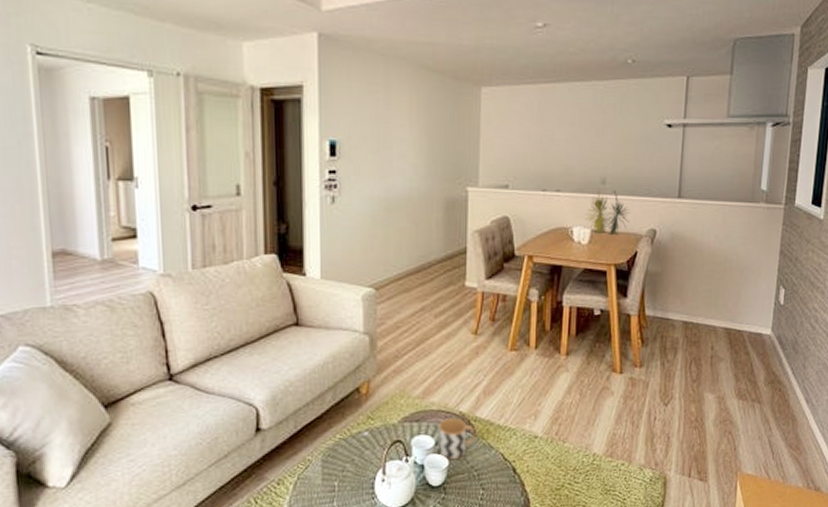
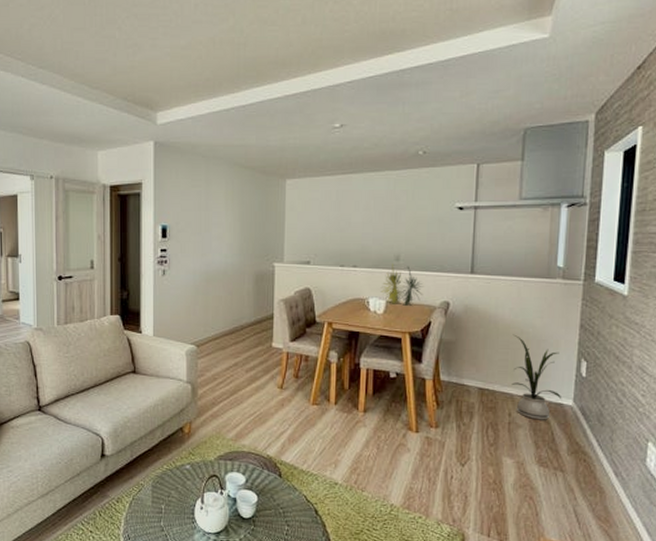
cup: present [439,418,476,460] -> none [249,460,281,497]
house plant: none [715,262,761,352] -> present [511,334,561,420]

